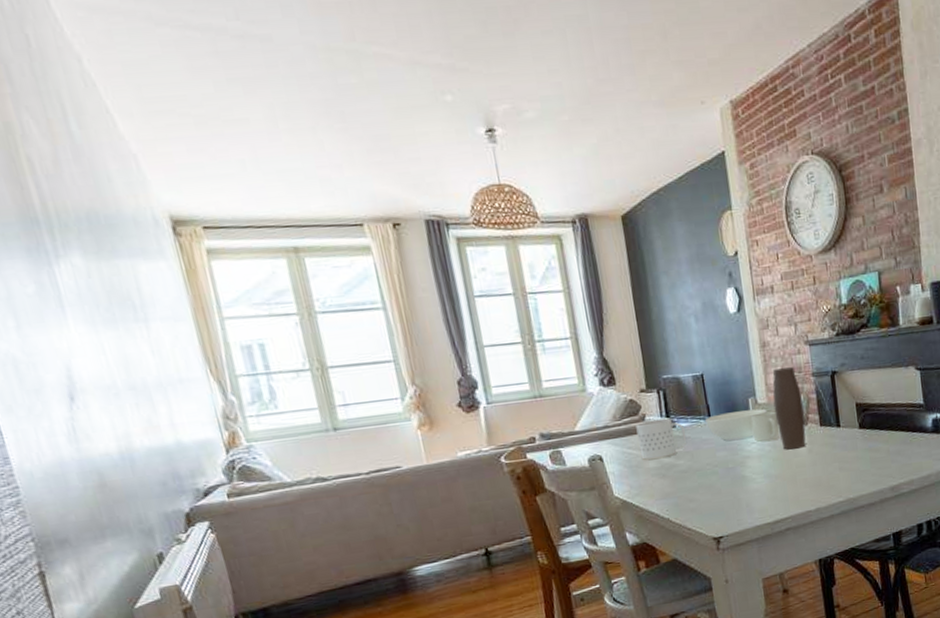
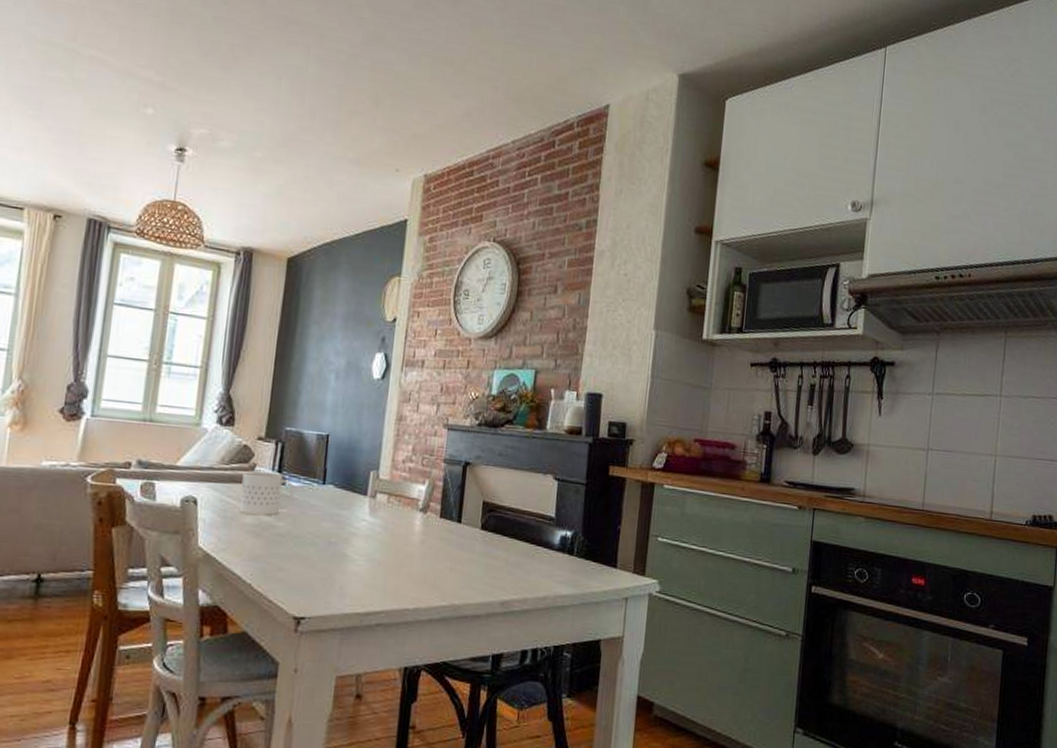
bowl: present [705,408,768,442] -> none [318,480,388,515]
cup: present [750,411,780,442] -> none [366,489,397,522]
vase: present [772,367,806,450] -> none [394,446,428,537]

